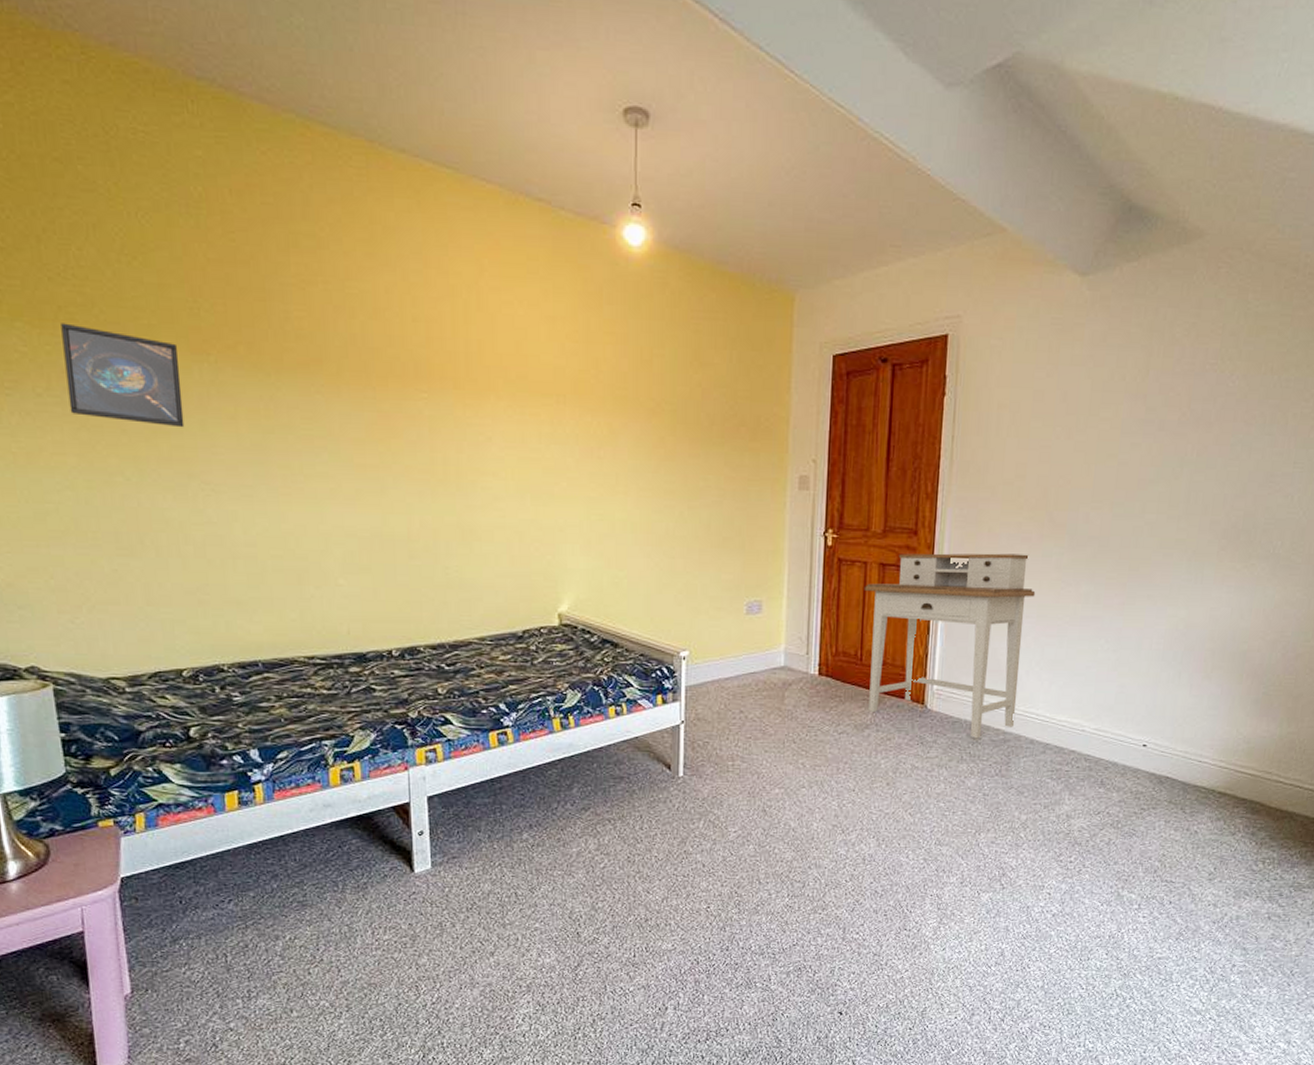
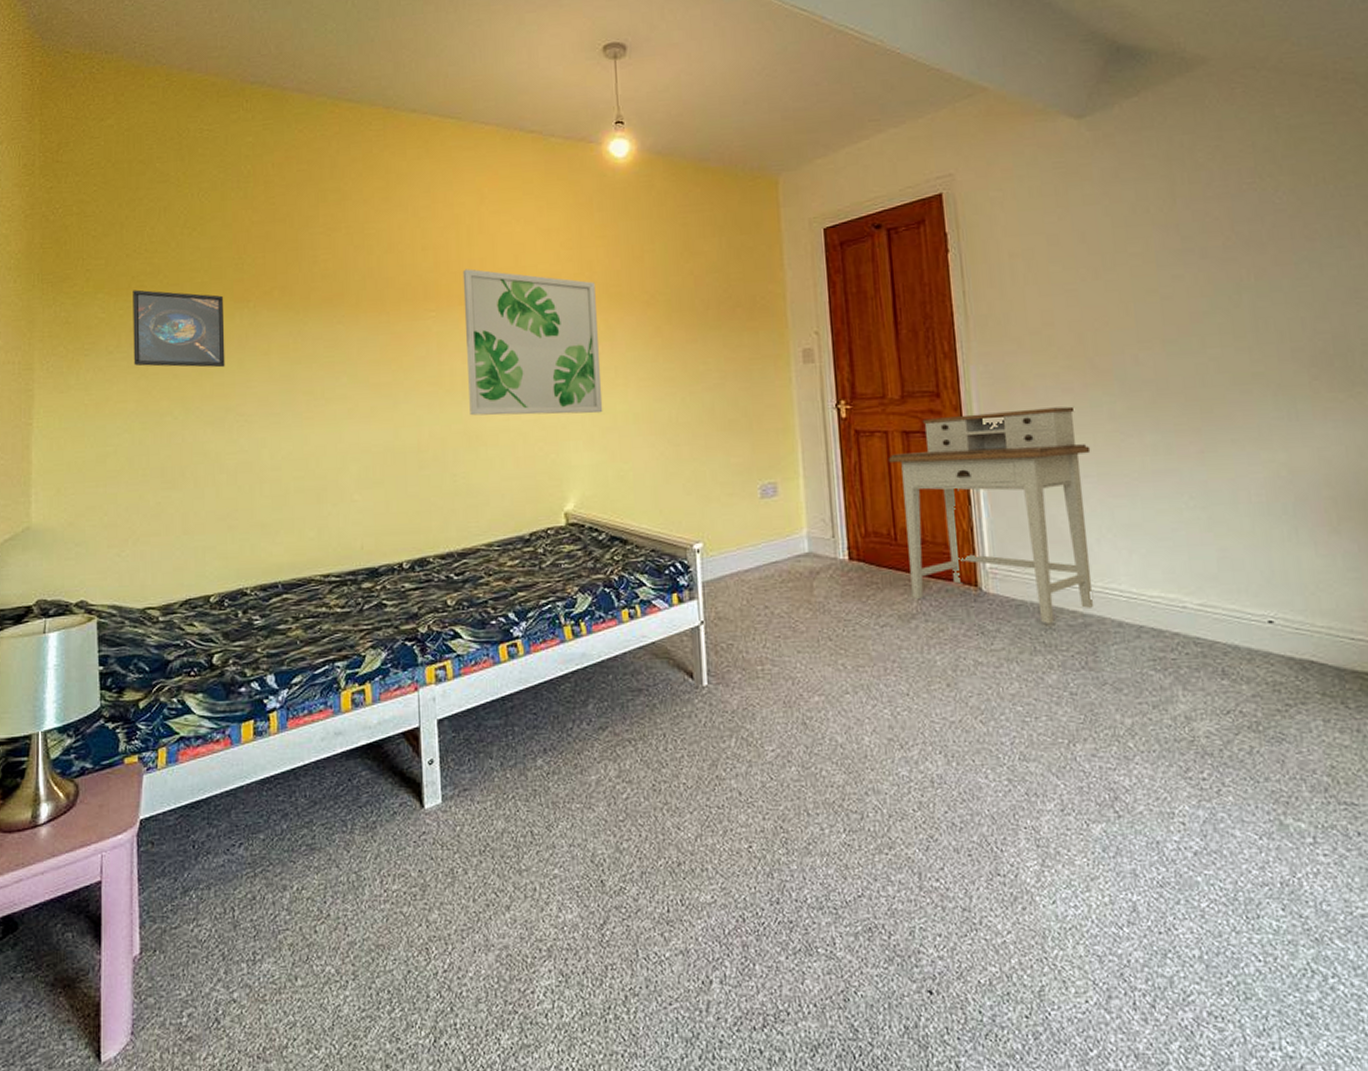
wall art: none [458,349,602,519] -> present [462,269,603,416]

